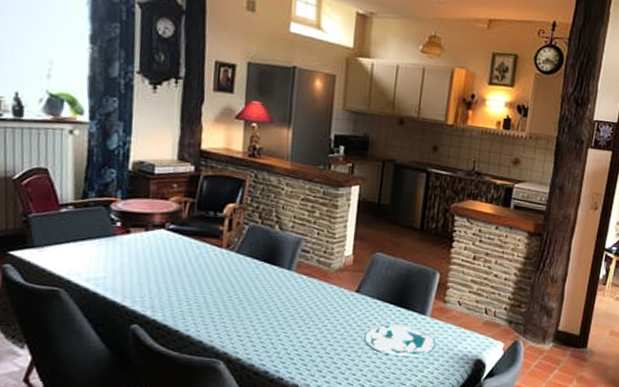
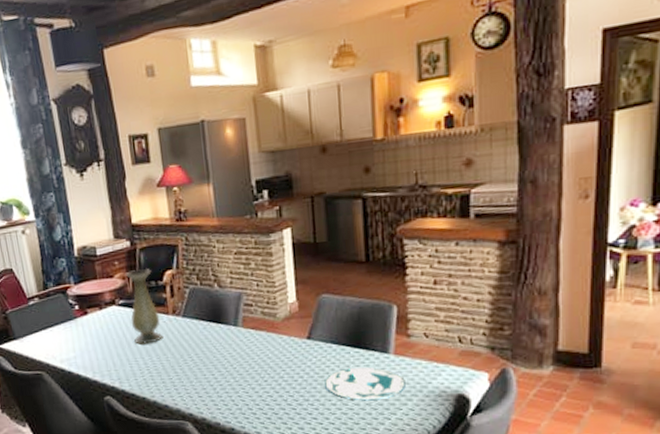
vase: none [178,196,212,275] -> present [126,268,162,344]

